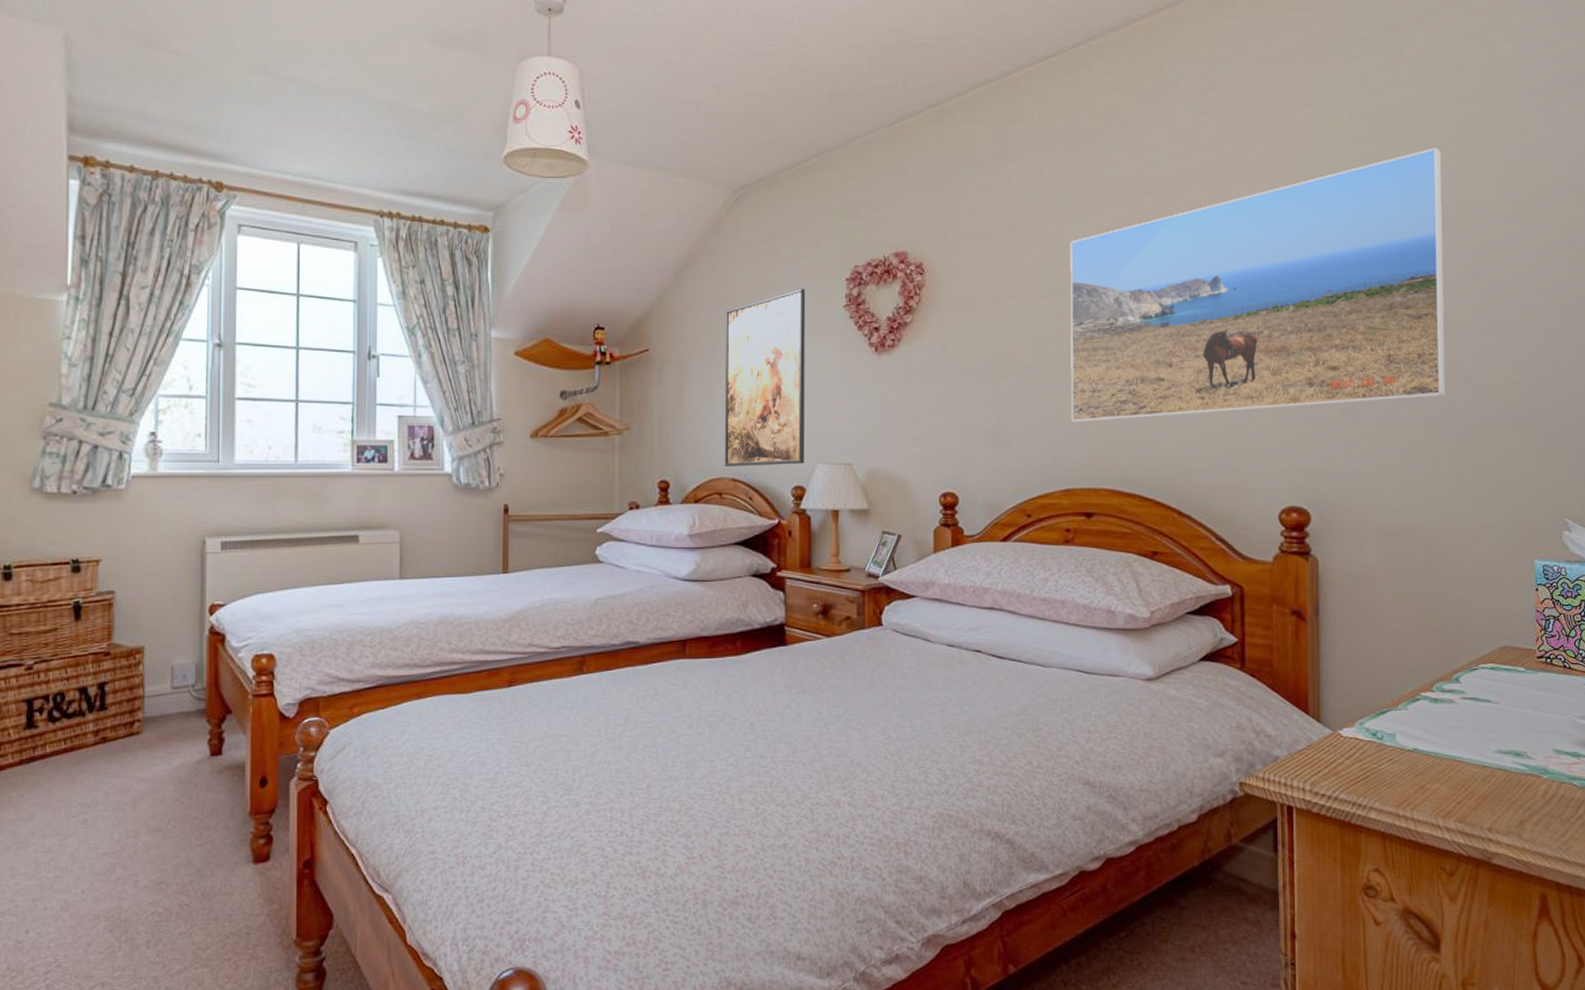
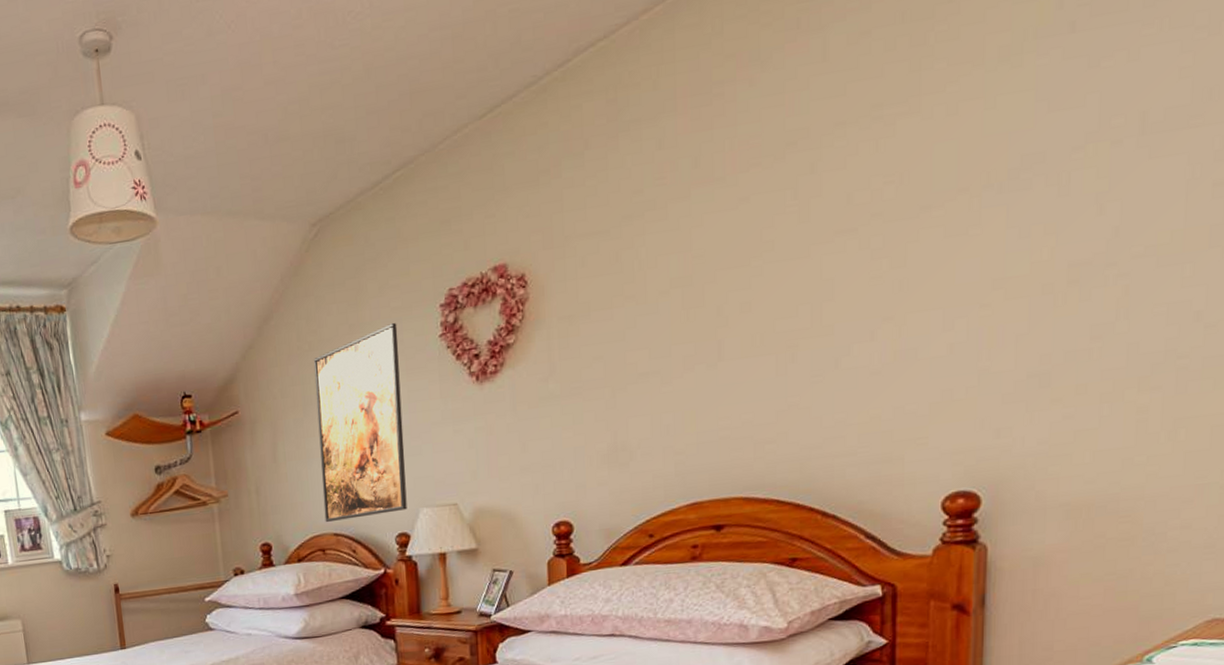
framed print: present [1070,148,1446,423] -> none [696,22,1185,430]

